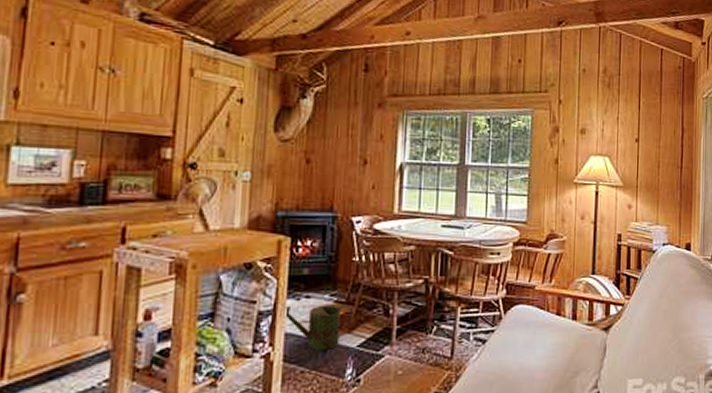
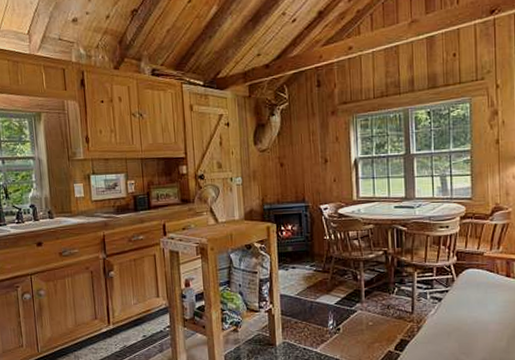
watering can: present [283,305,354,352] -> none [277,273,329,308]

